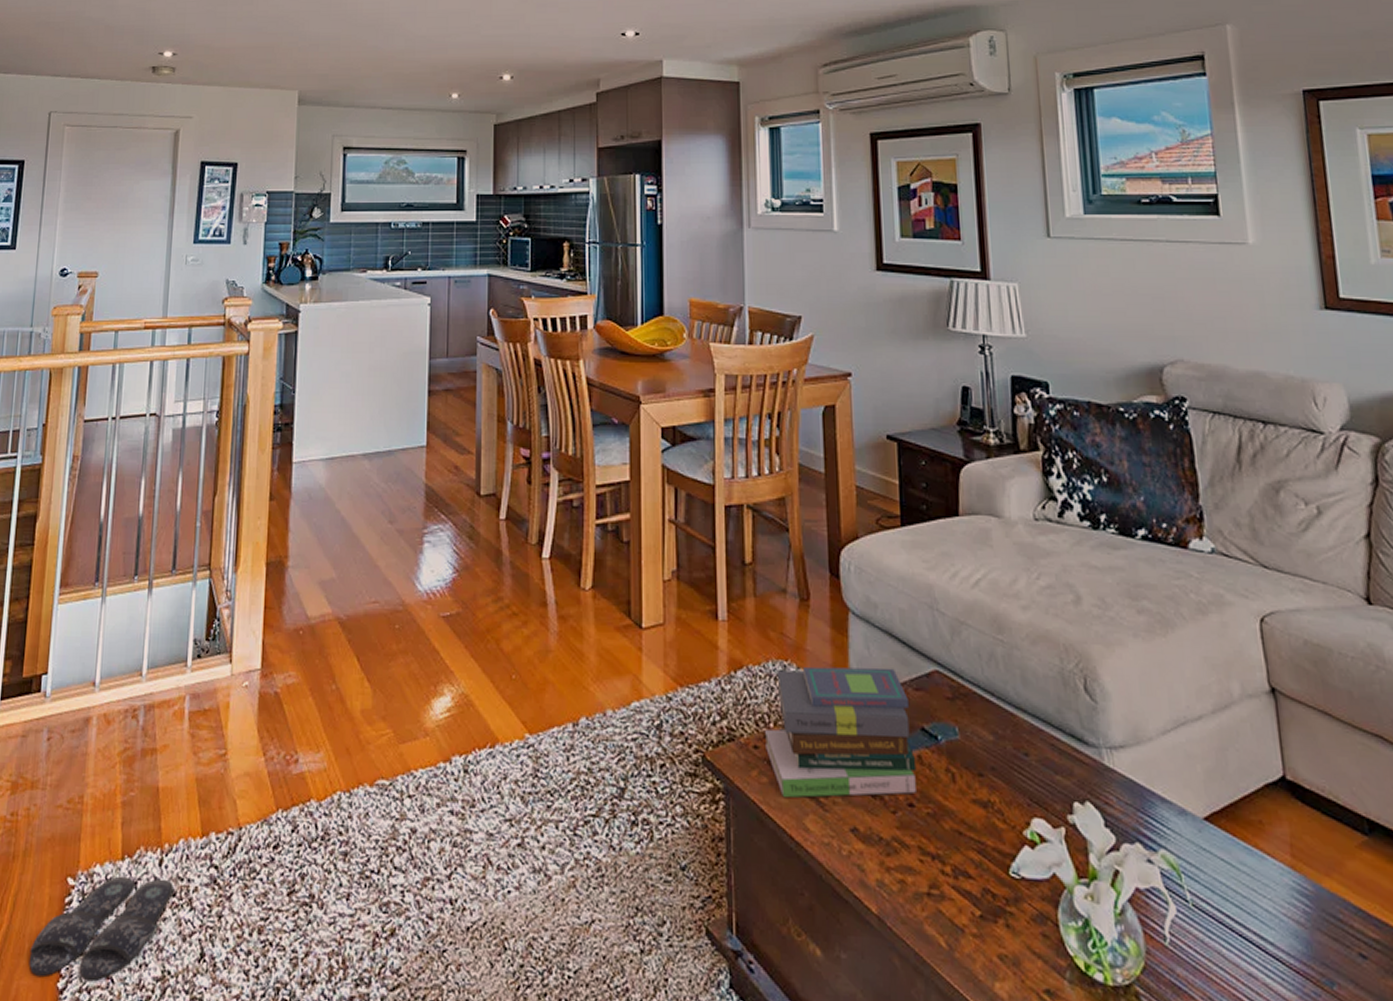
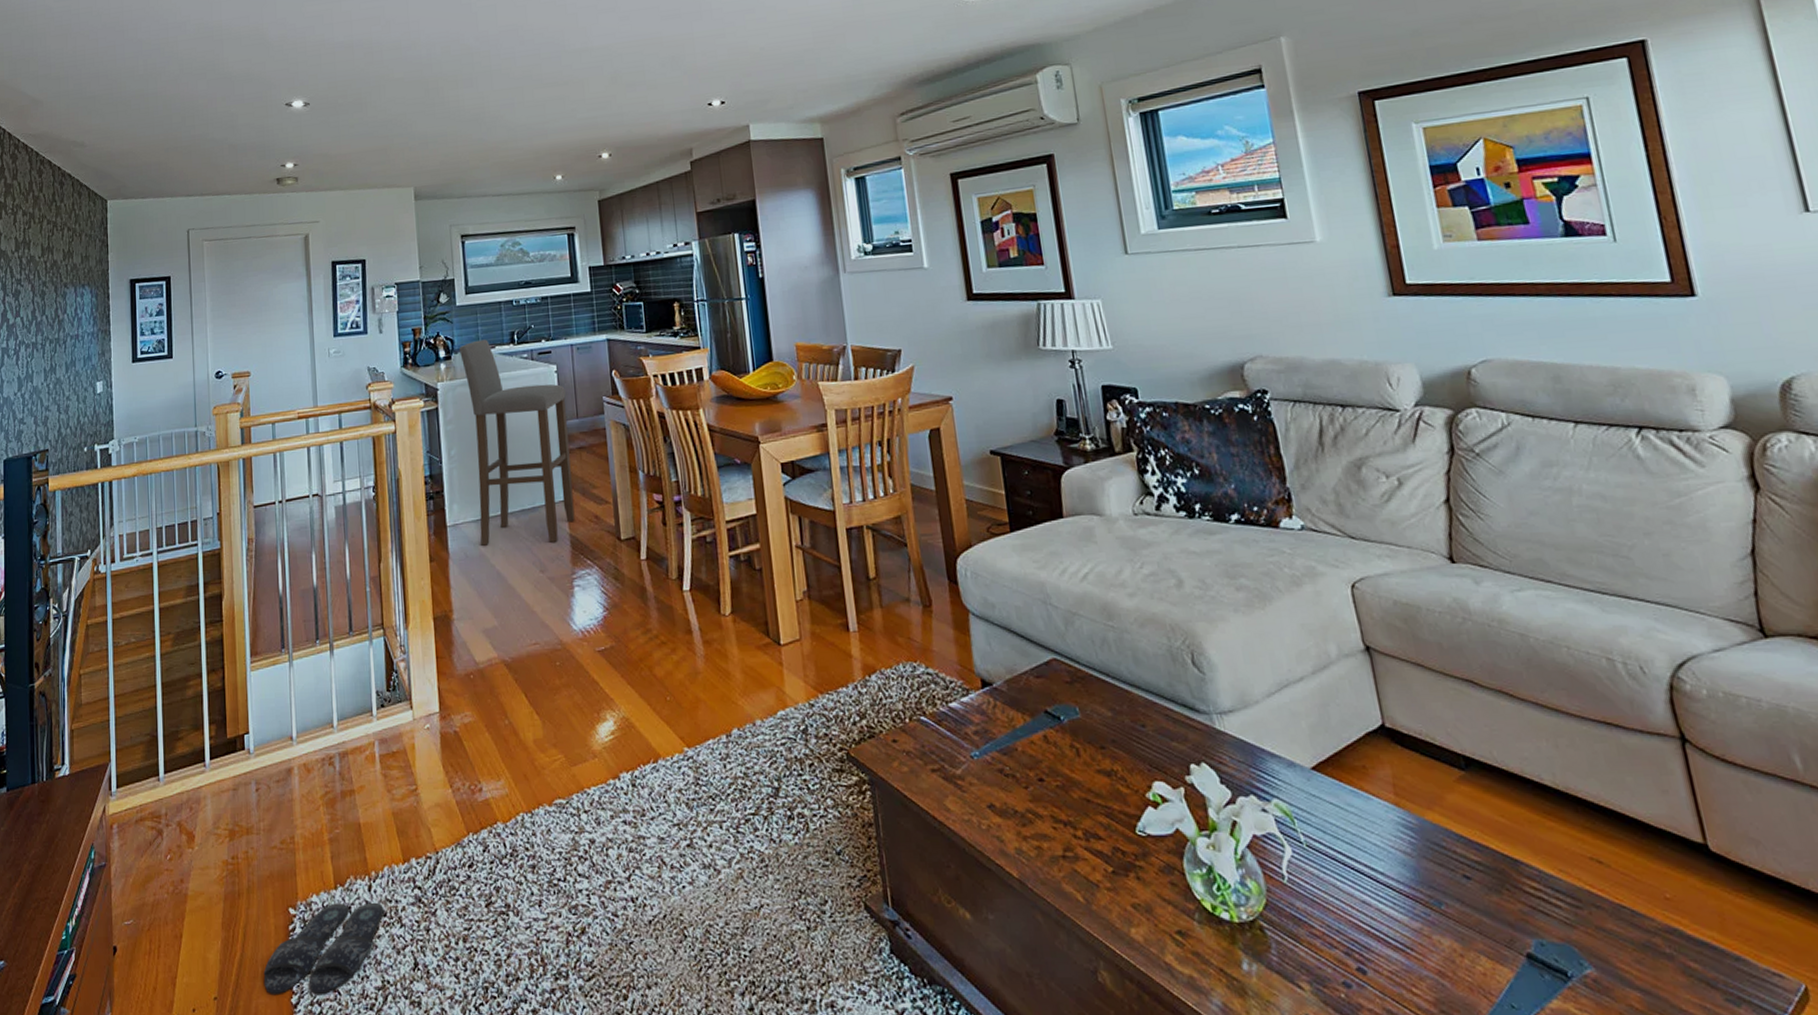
bar stool: none [327,262,437,491] -> present [460,339,575,546]
books: present [764,666,917,799] -> none [900,660,1045,784]

